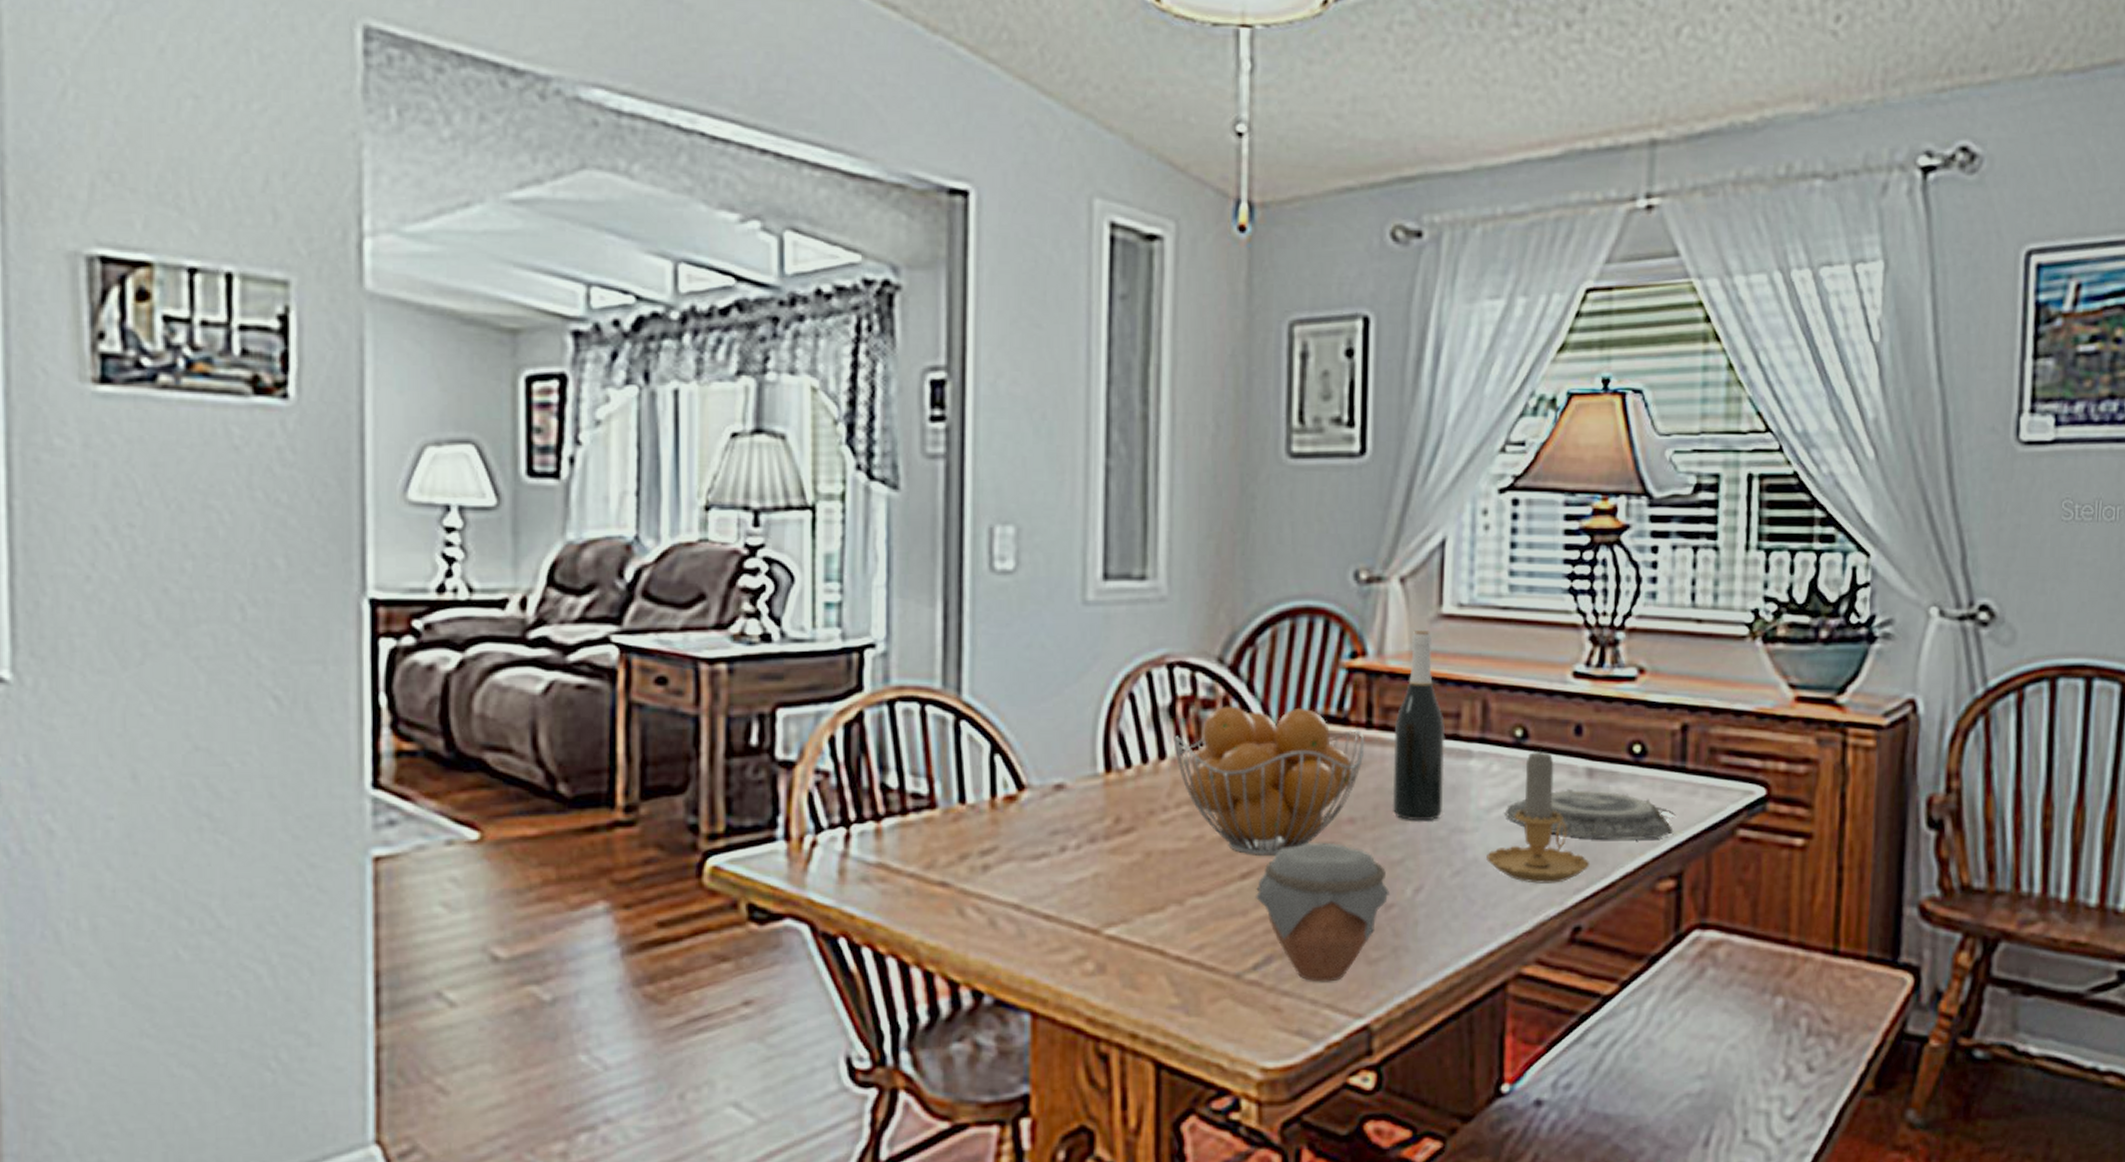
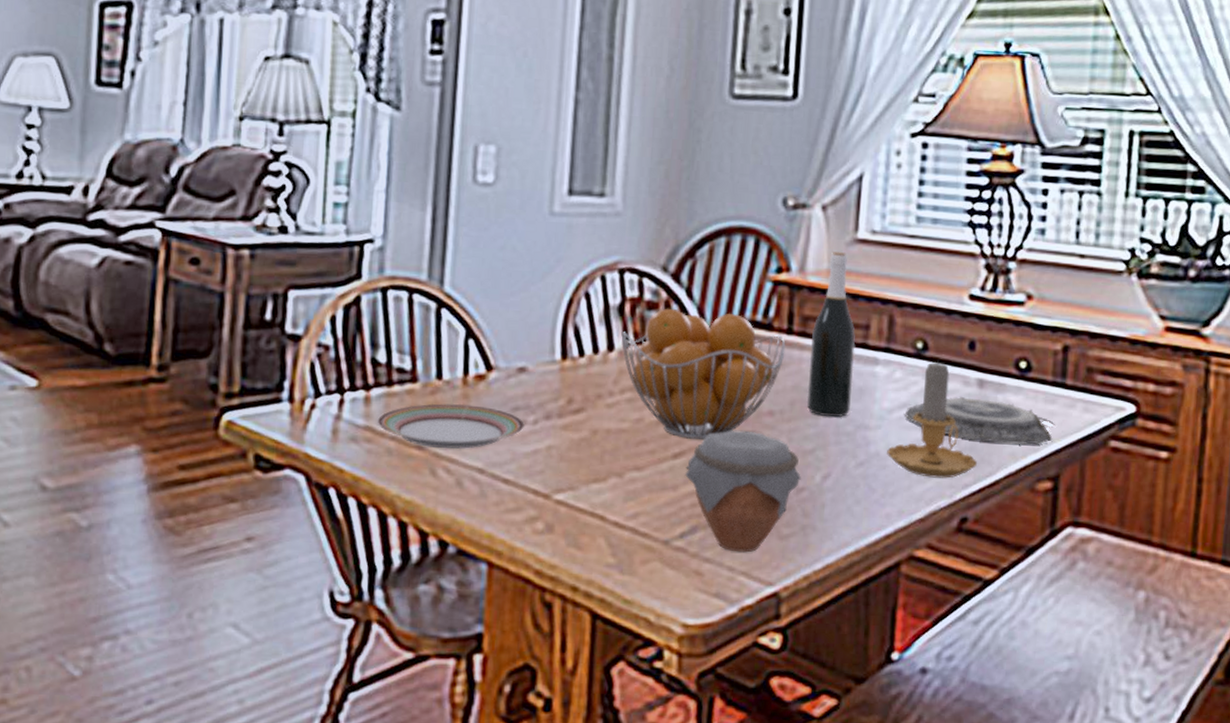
plate: none [891,830,1066,883] -> present [377,403,525,449]

